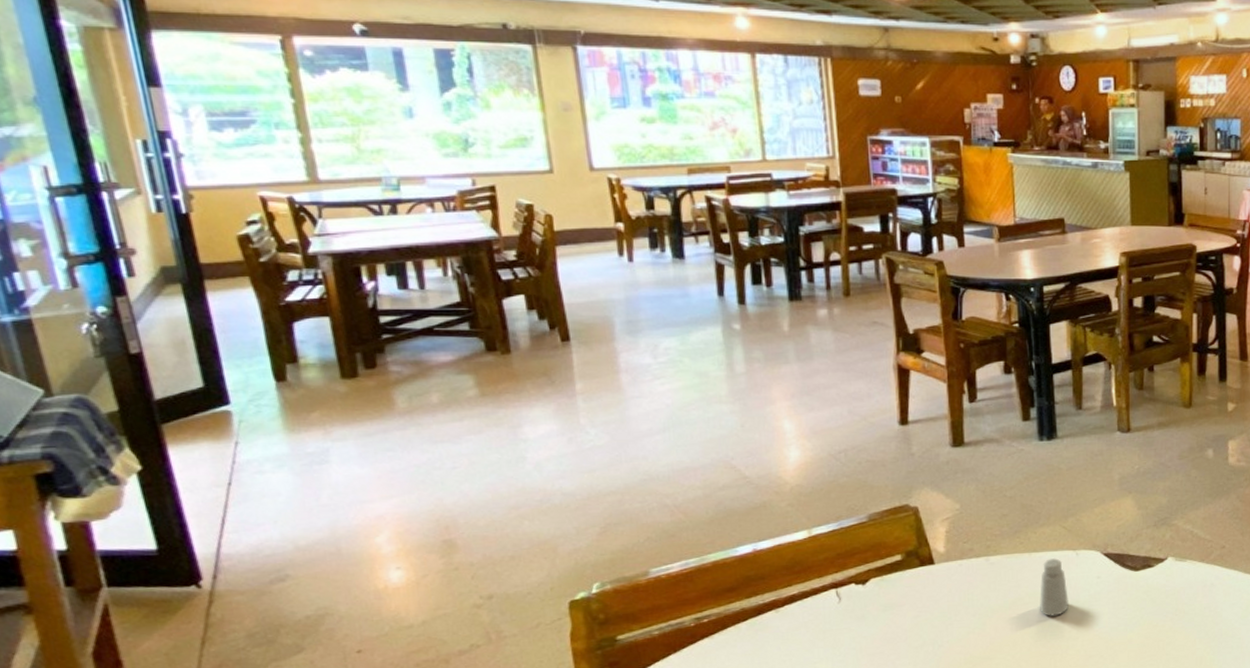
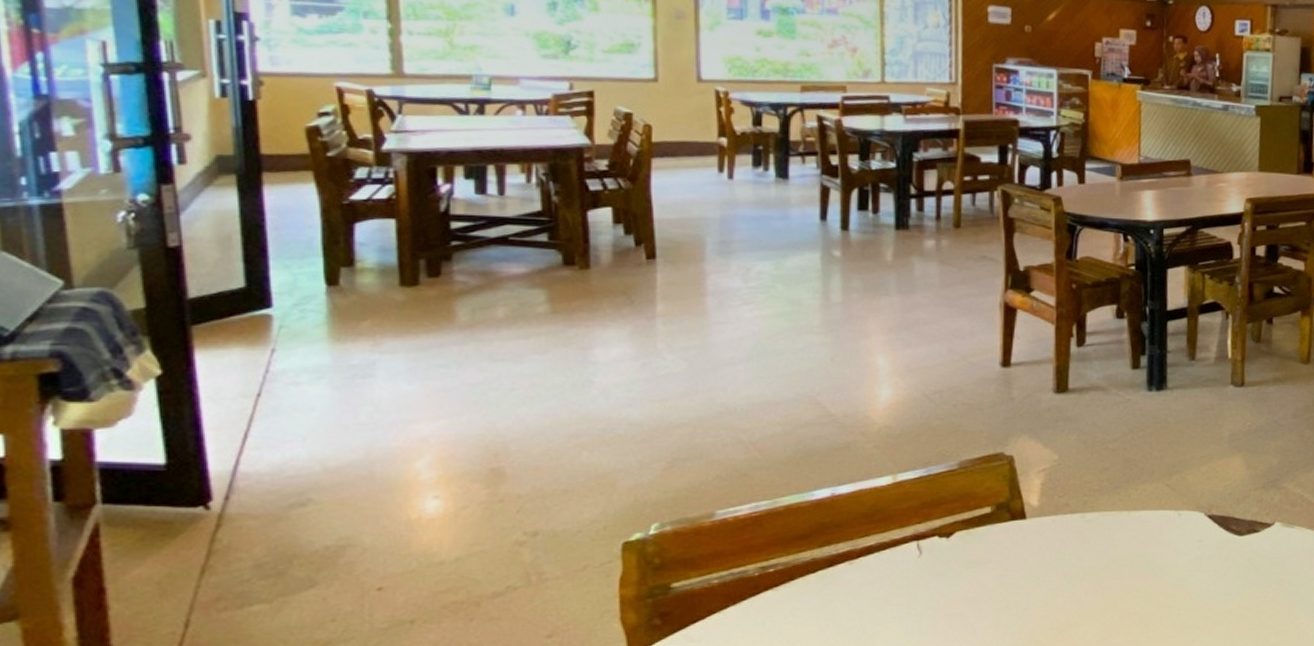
saltshaker: present [1040,558,1070,616] -> none [1135,518,1168,581]

